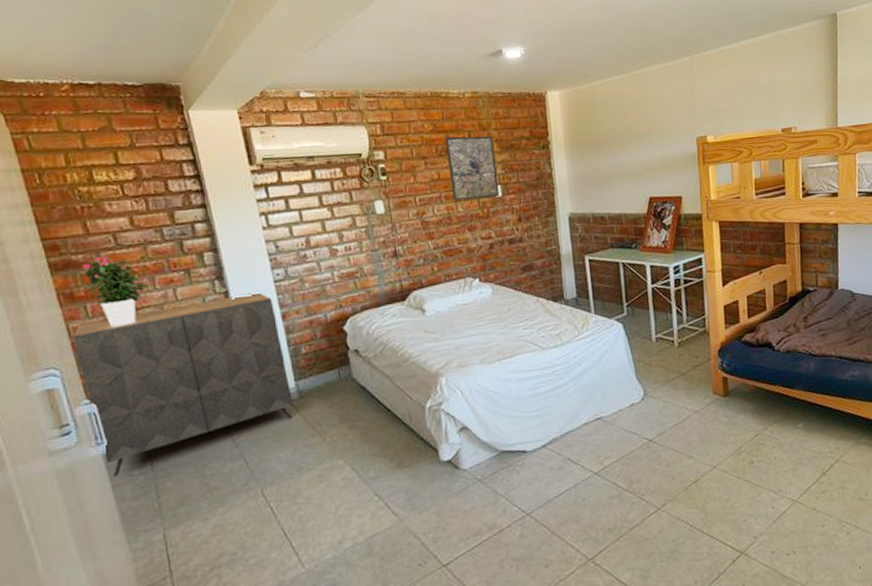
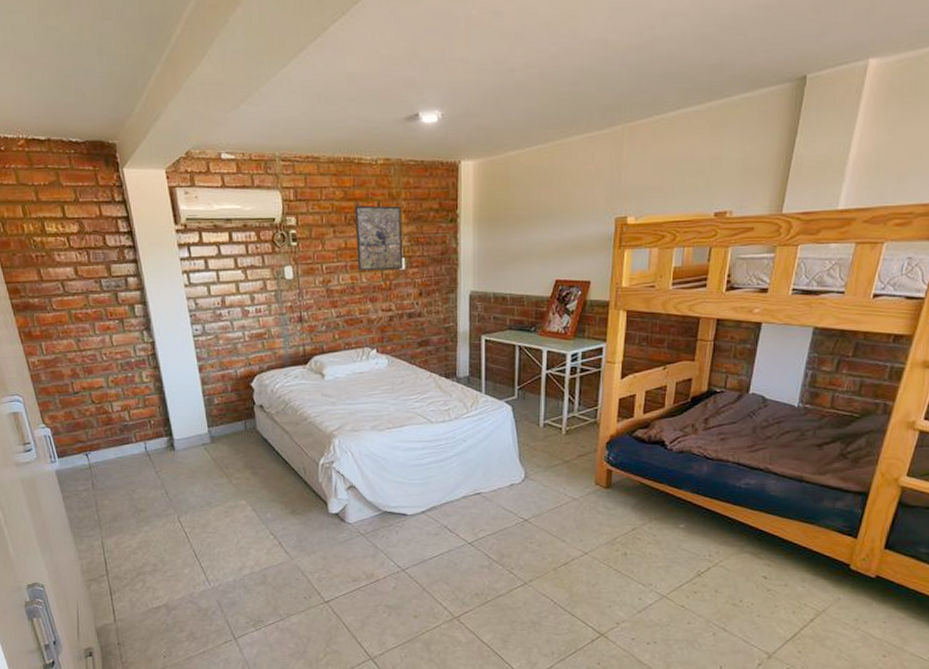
potted flower: present [72,256,149,327] -> none [30,301,90,365]
dresser: present [72,292,293,477] -> none [31,345,206,490]

